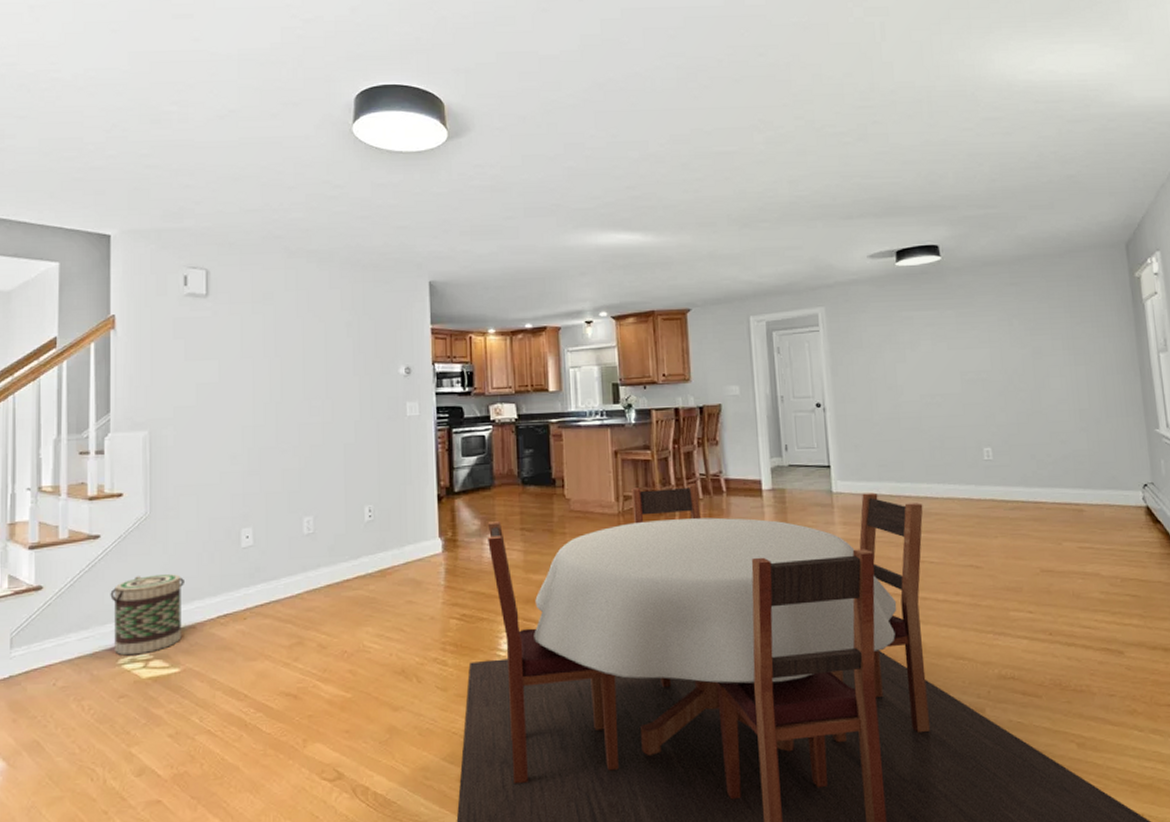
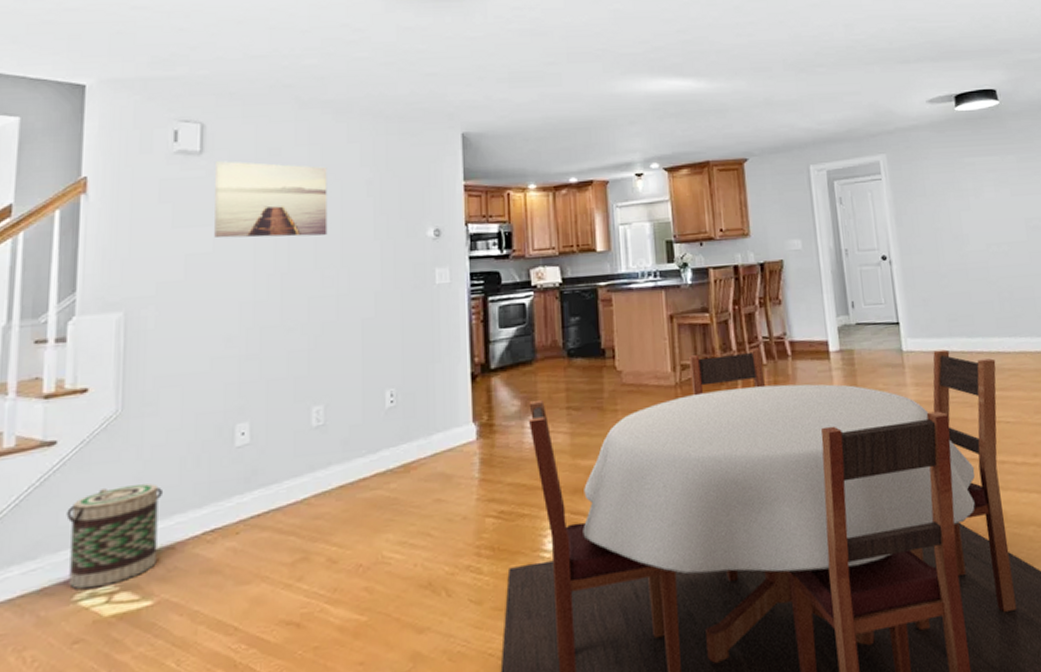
wall art: none [219,303,314,371] -> present [214,161,328,238]

